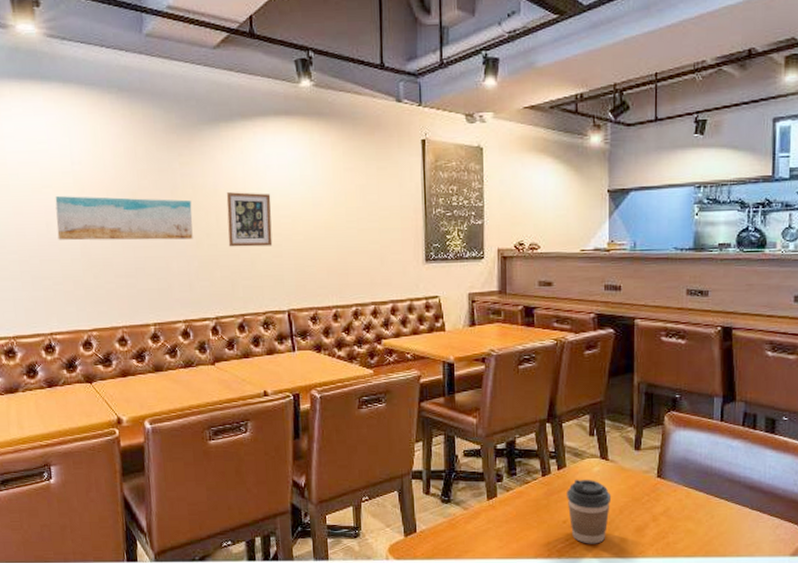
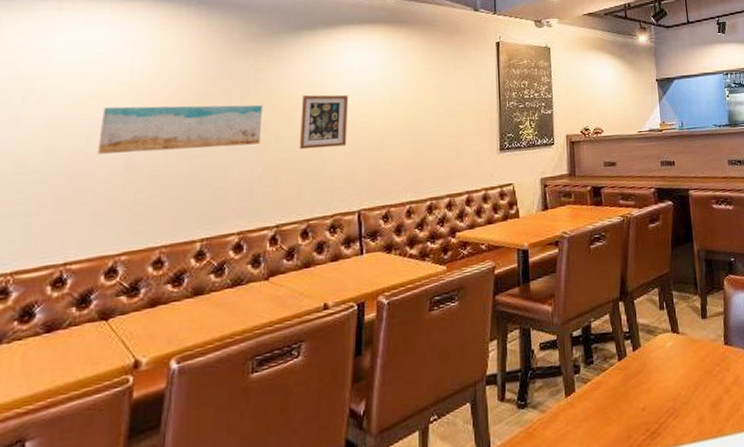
coffee cup: present [567,479,612,544] -> none [643,357,686,432]

